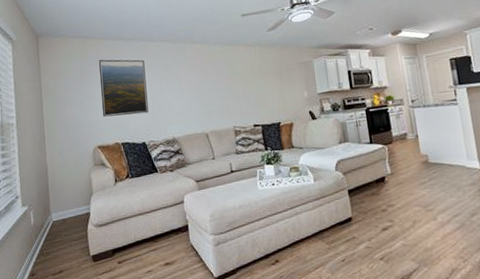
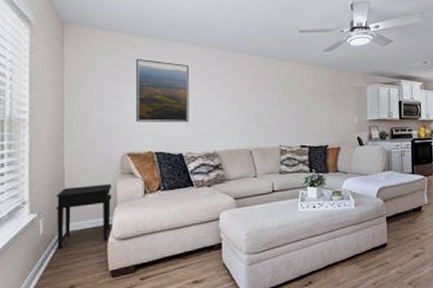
side table: none [42,175,88,238] -> present [56,184,112,250]

